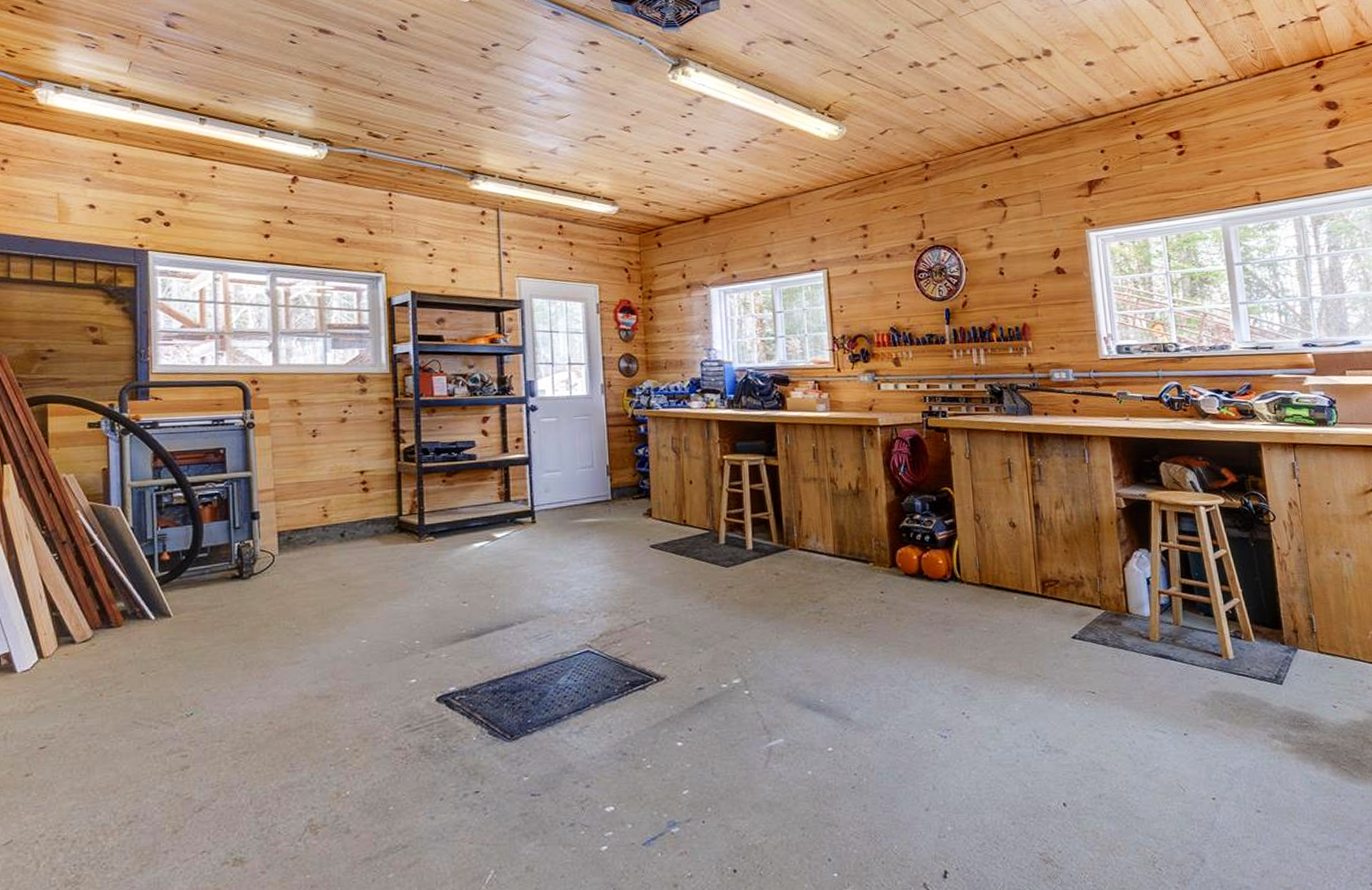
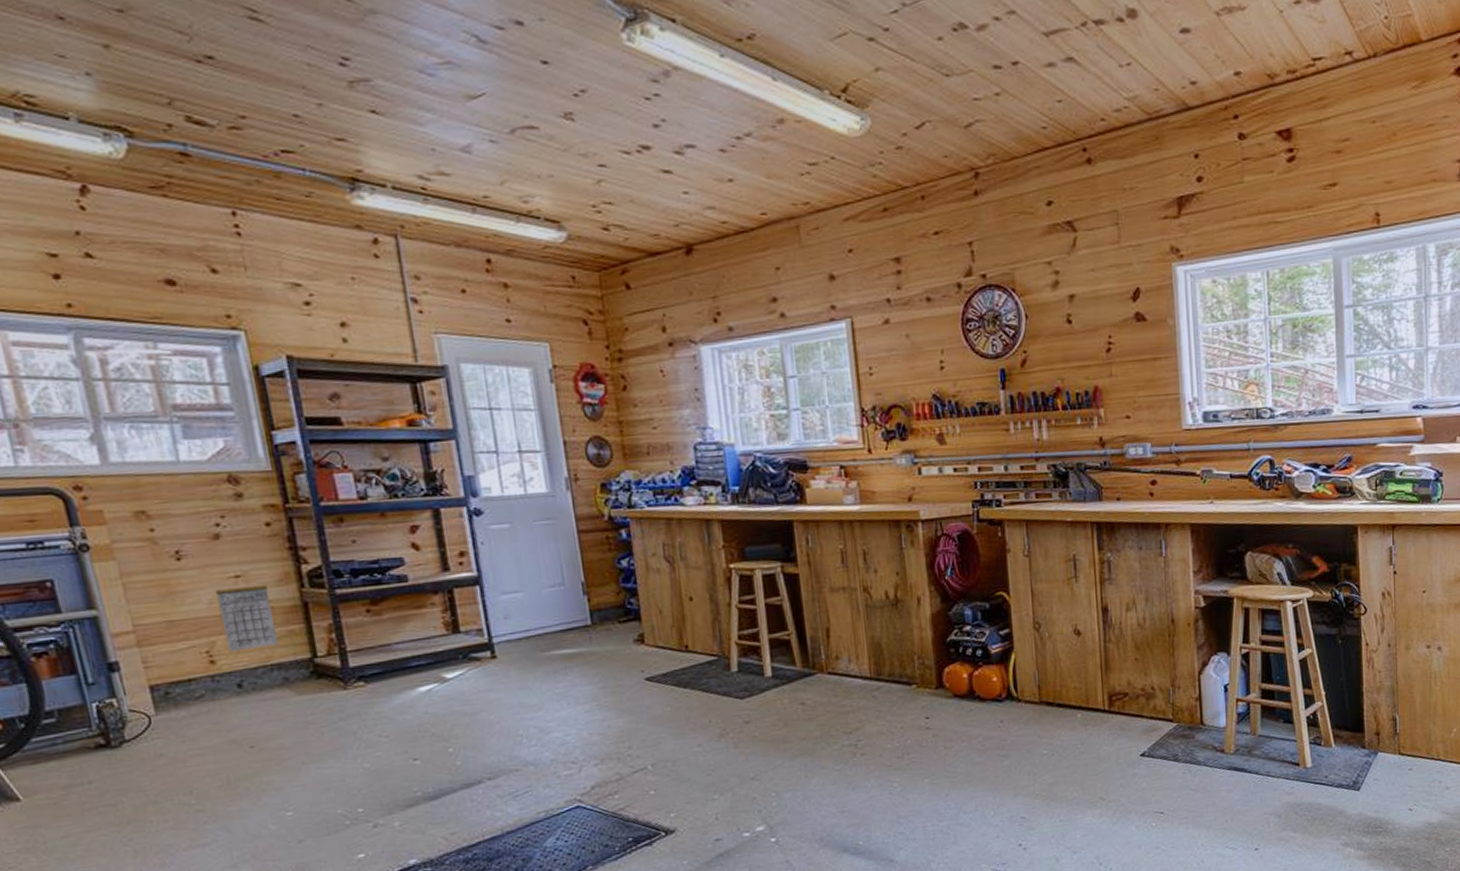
calendar: none [336,457,375,508] -> present [215,584,279,652]

